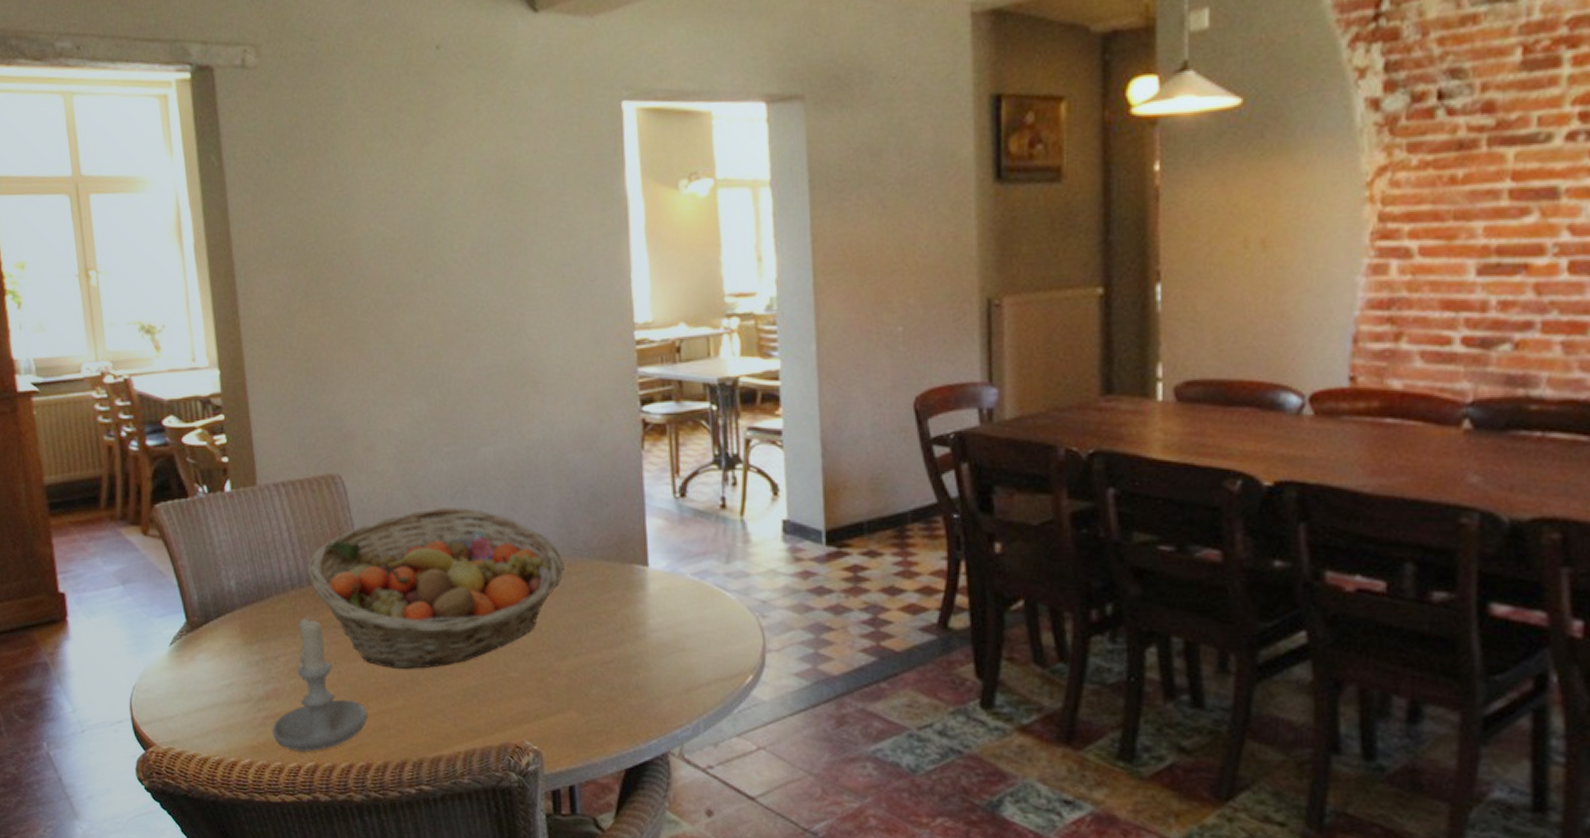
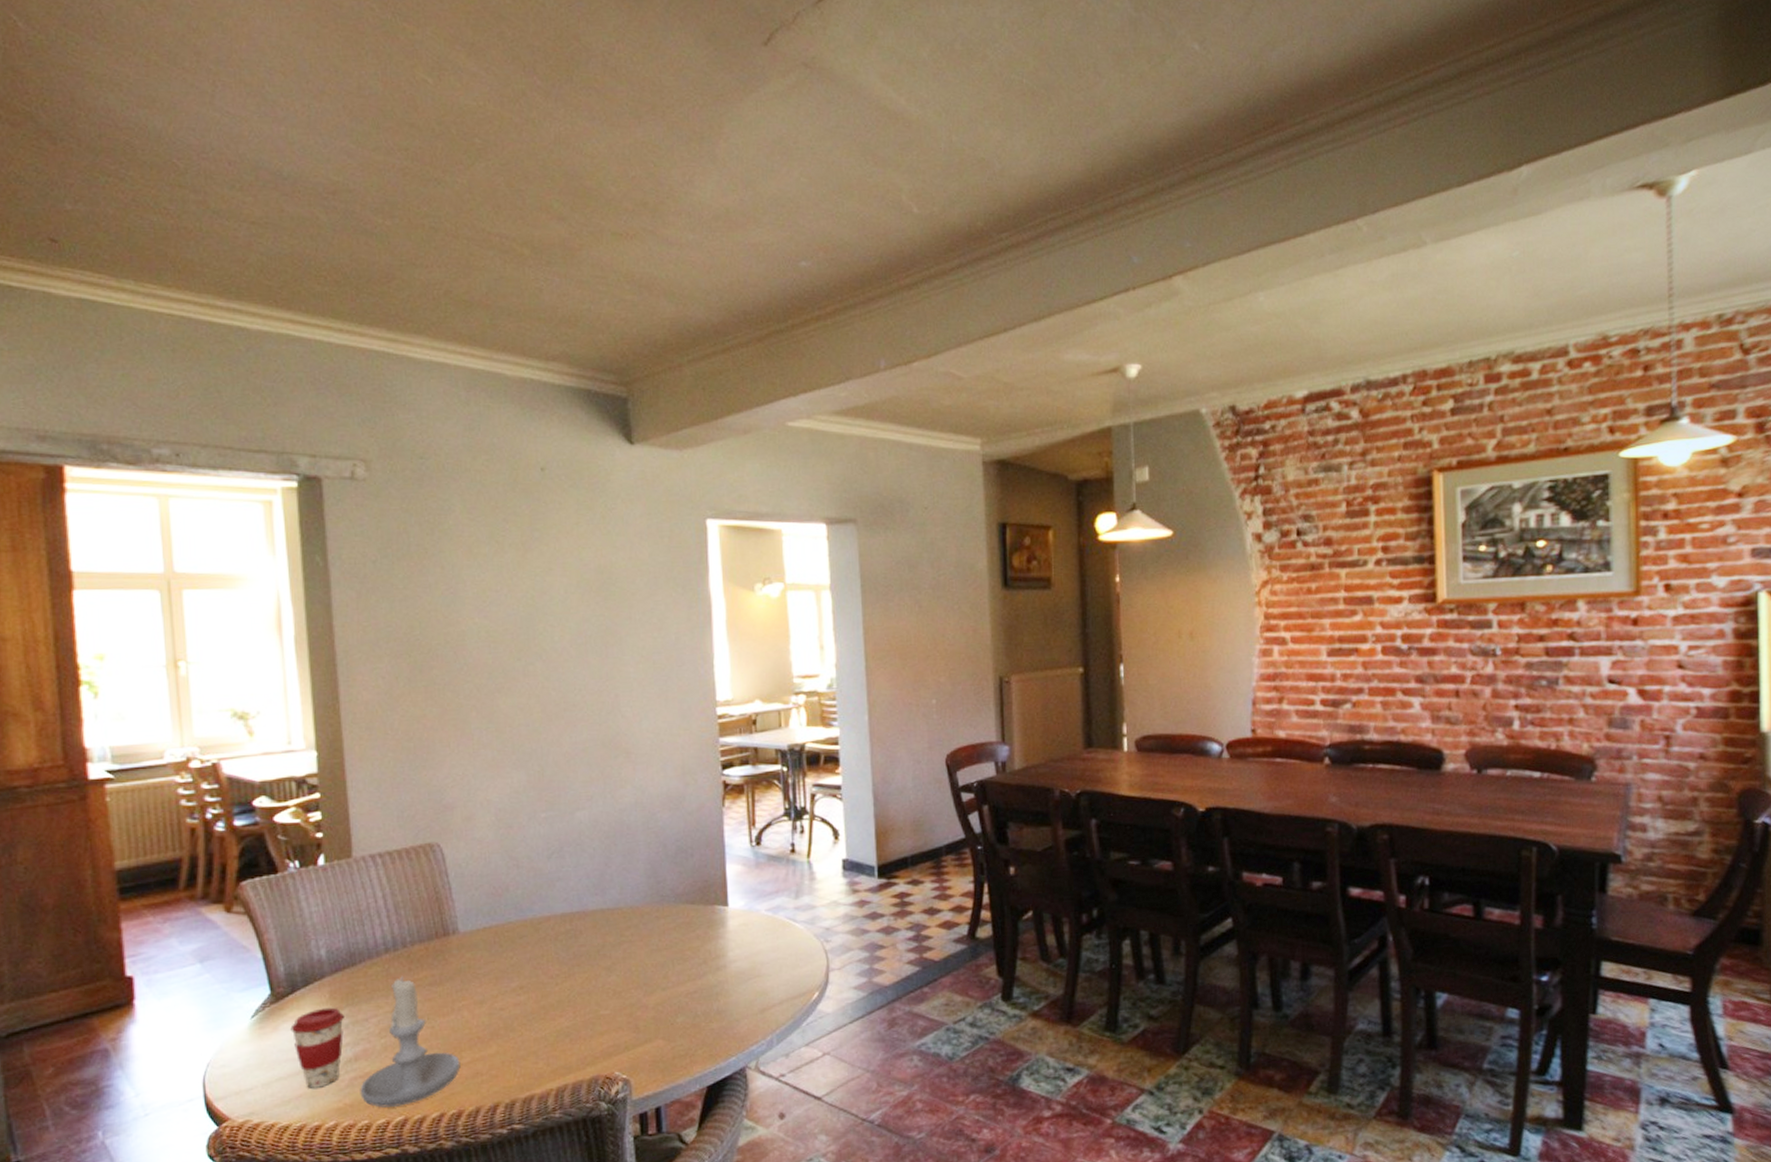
coffee cup: none [206,641,255,723] -> present [290,1007,344,1088]
fruit basket: present [307,508,564,670] -> none [402,866,653,1019]

